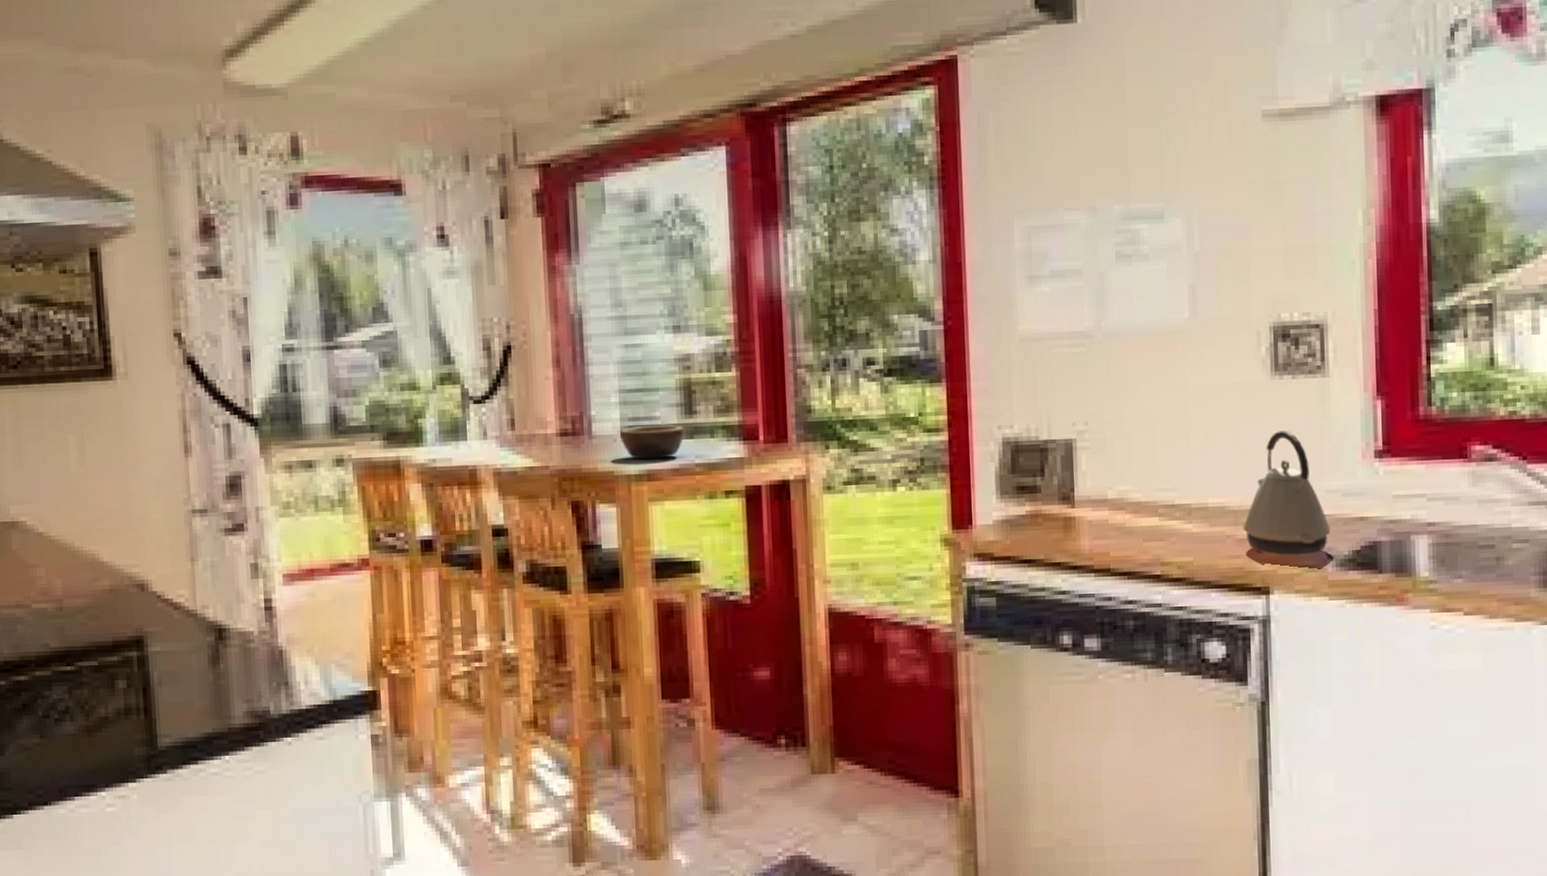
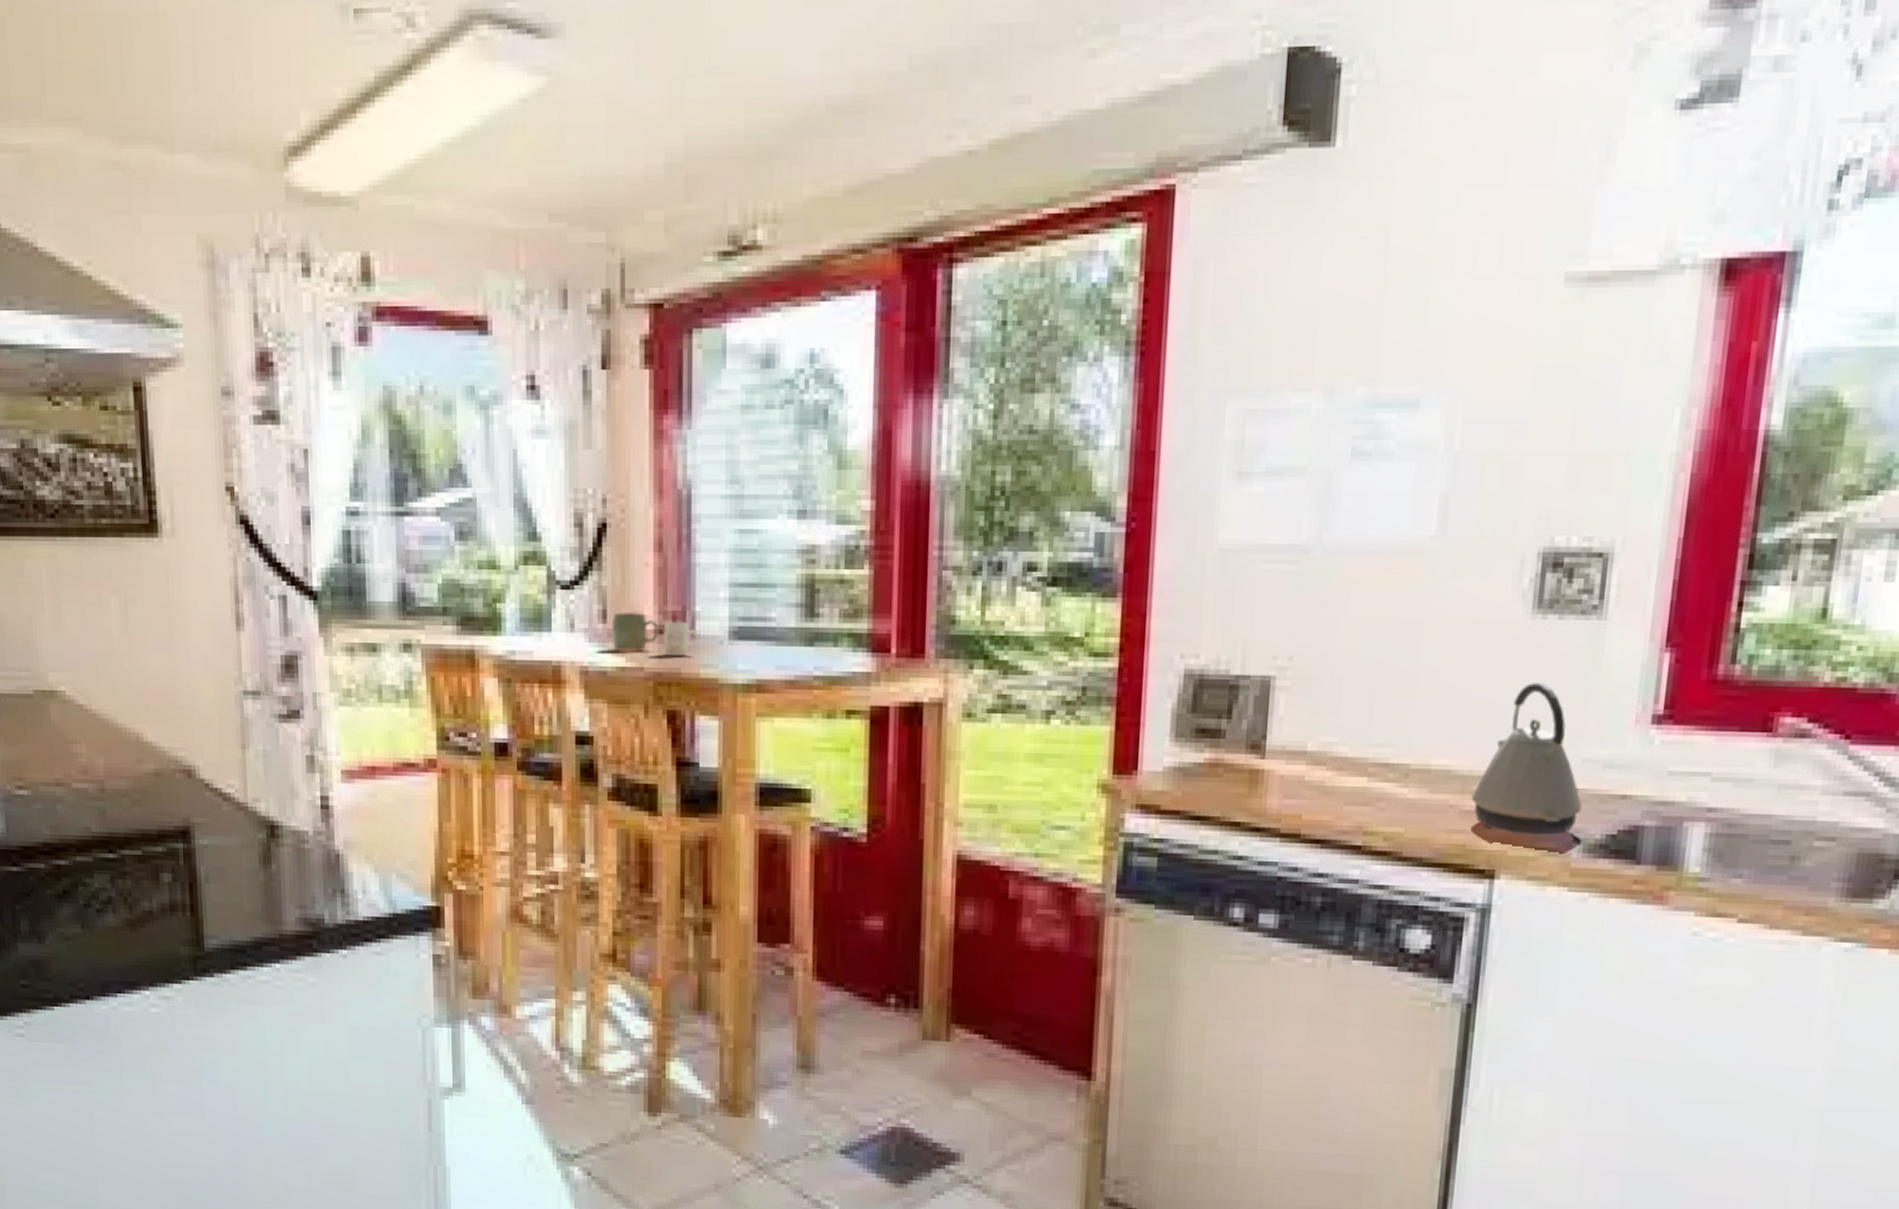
mug: none [519,419,561,453] -> present [611,611,659,651]
mug: none [563,425,597,455] -> present [662,622,701,656]
bowl: present [620,425,684,459] -> none [728,628,803,667]

